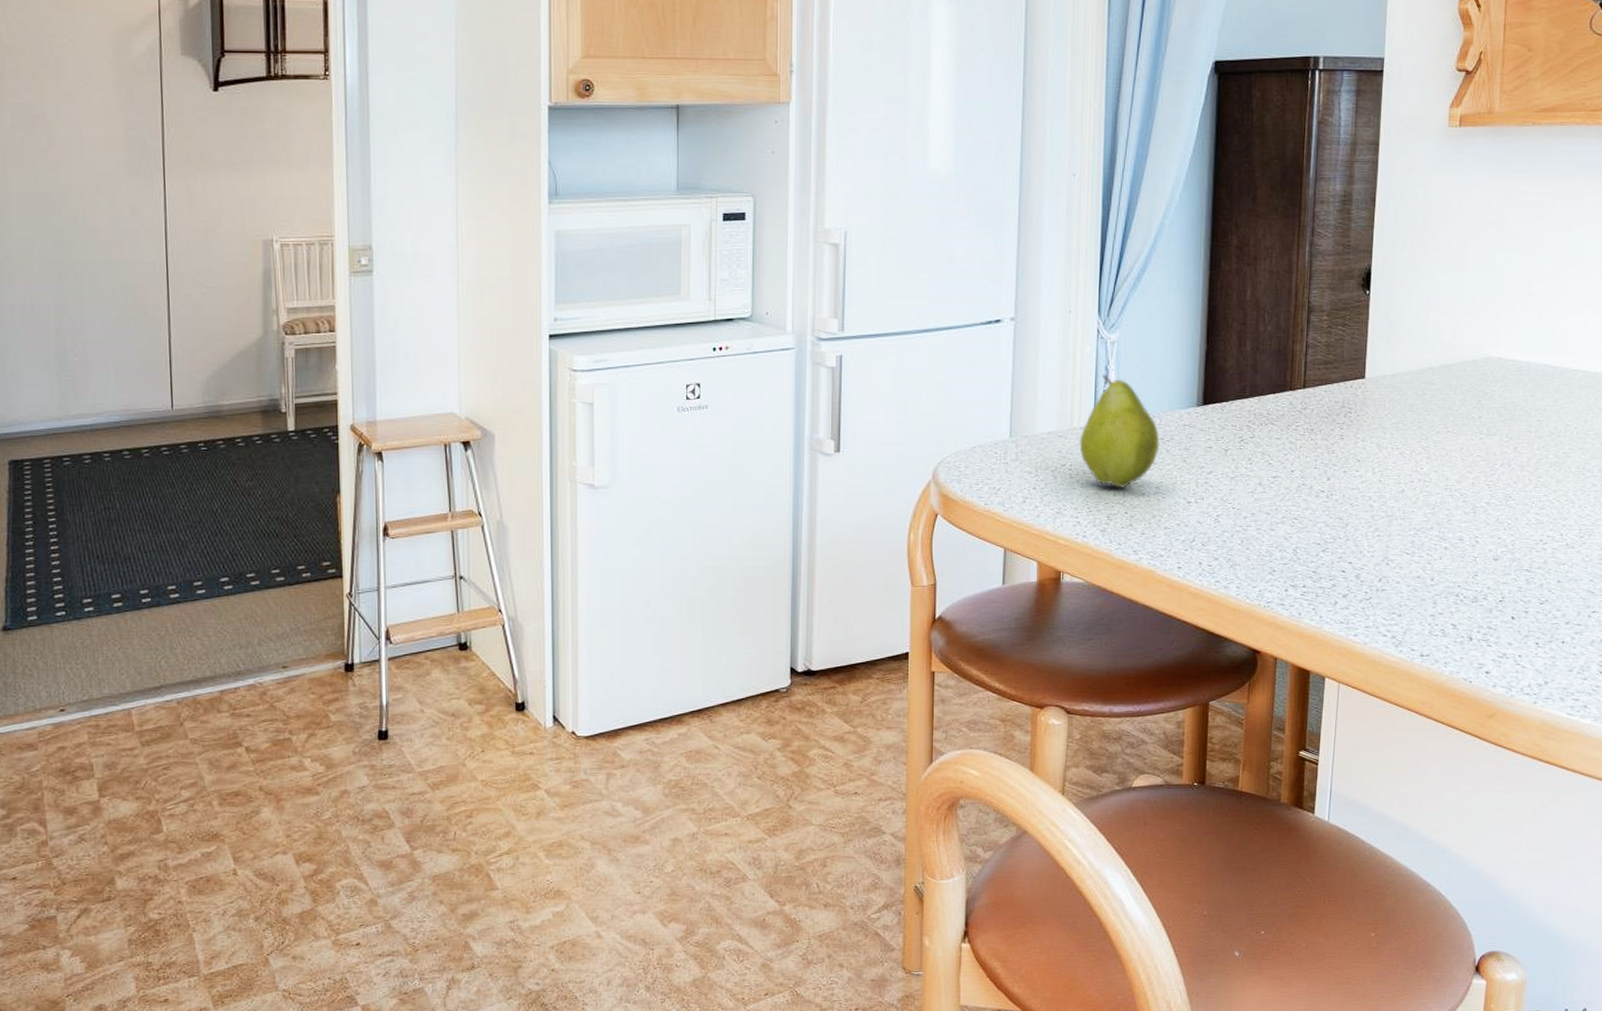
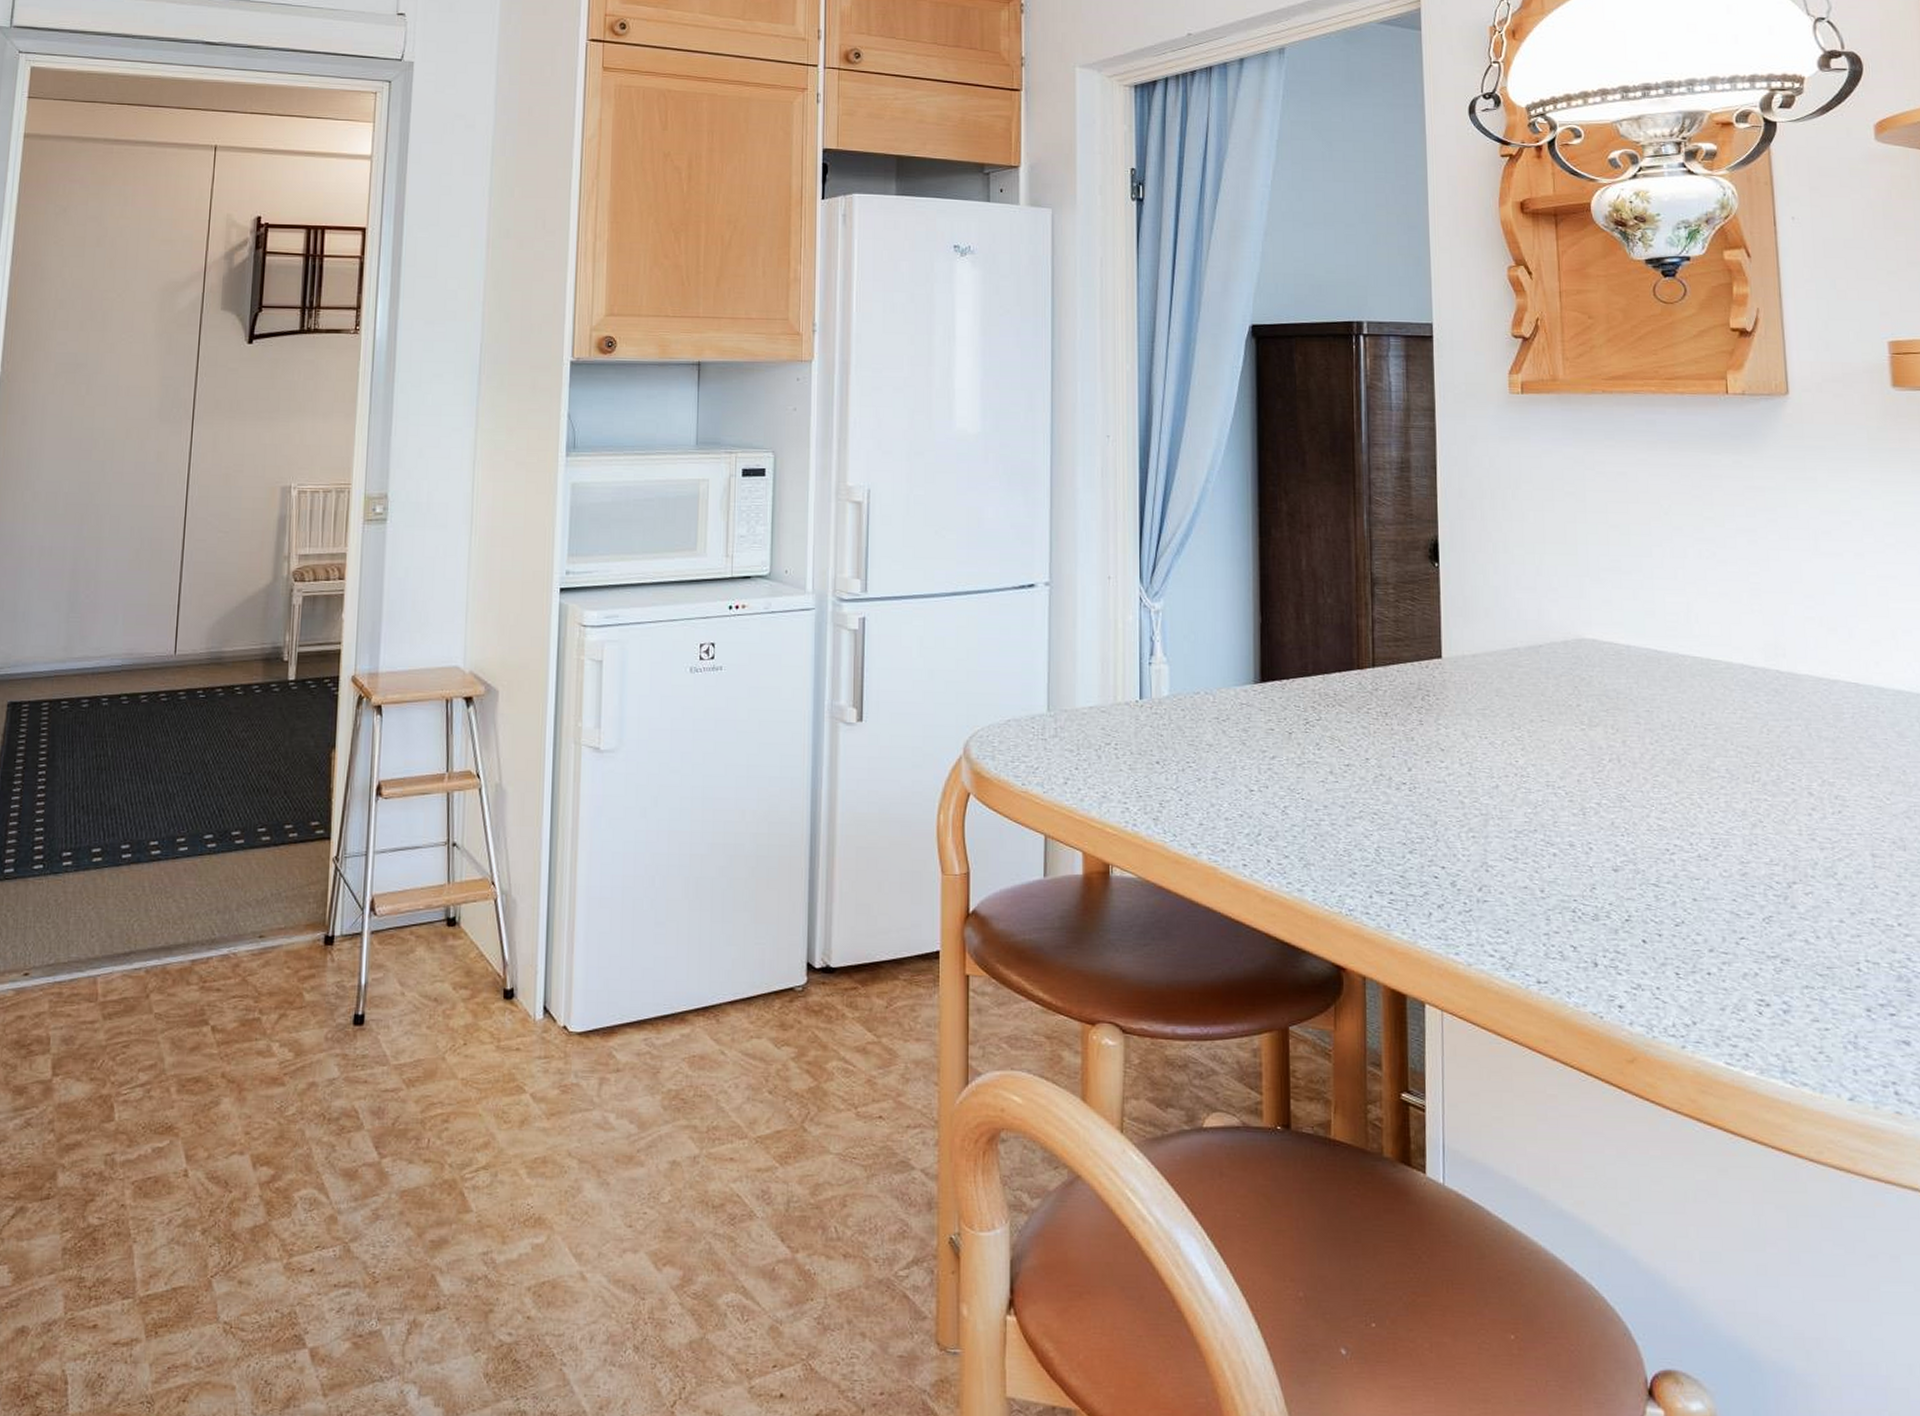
fruit: present [1079,375,1160,489] -> none [1125,646,1215,773]

